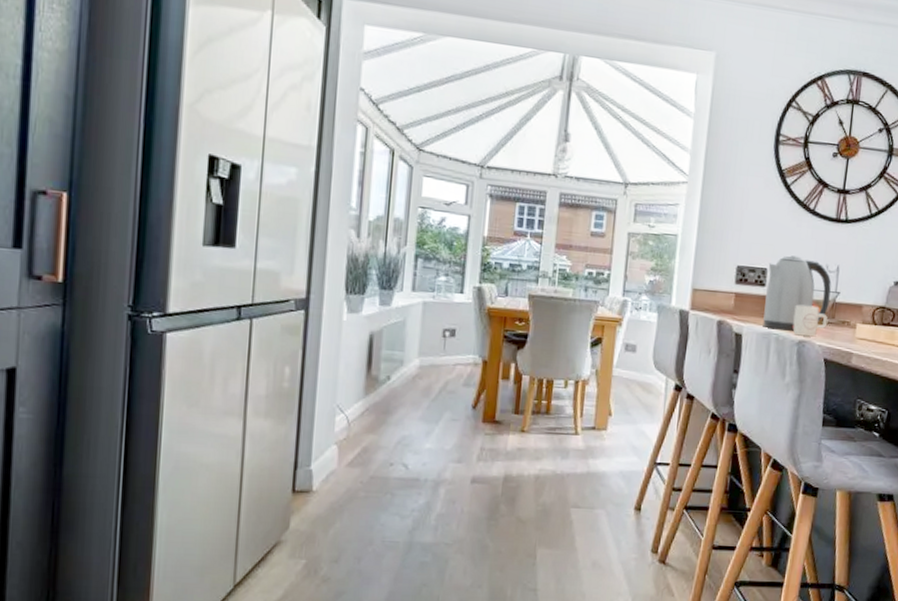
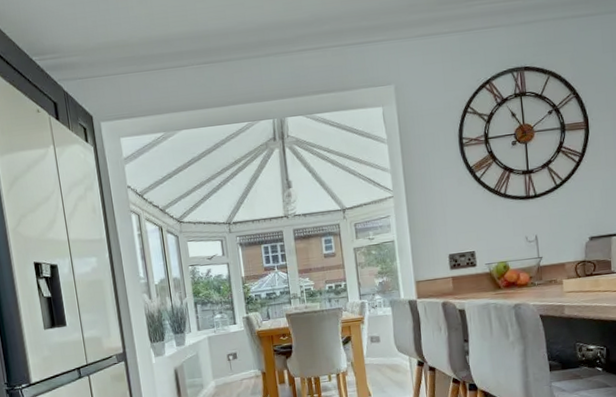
kettle: present [763,255,832,331] -> none [475,235,535,300]
mug: present [792,304,827,337] -> none [505,273,536,301]

